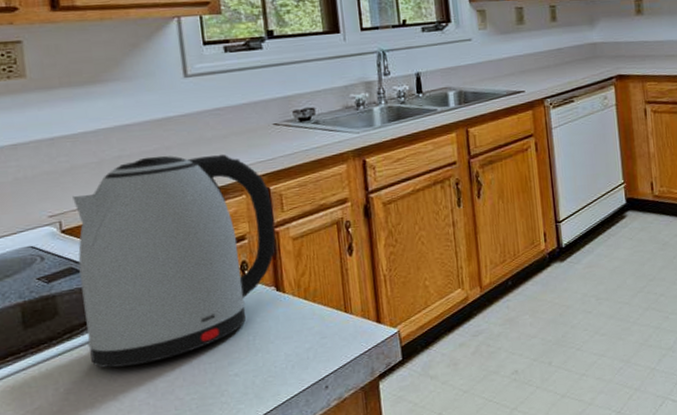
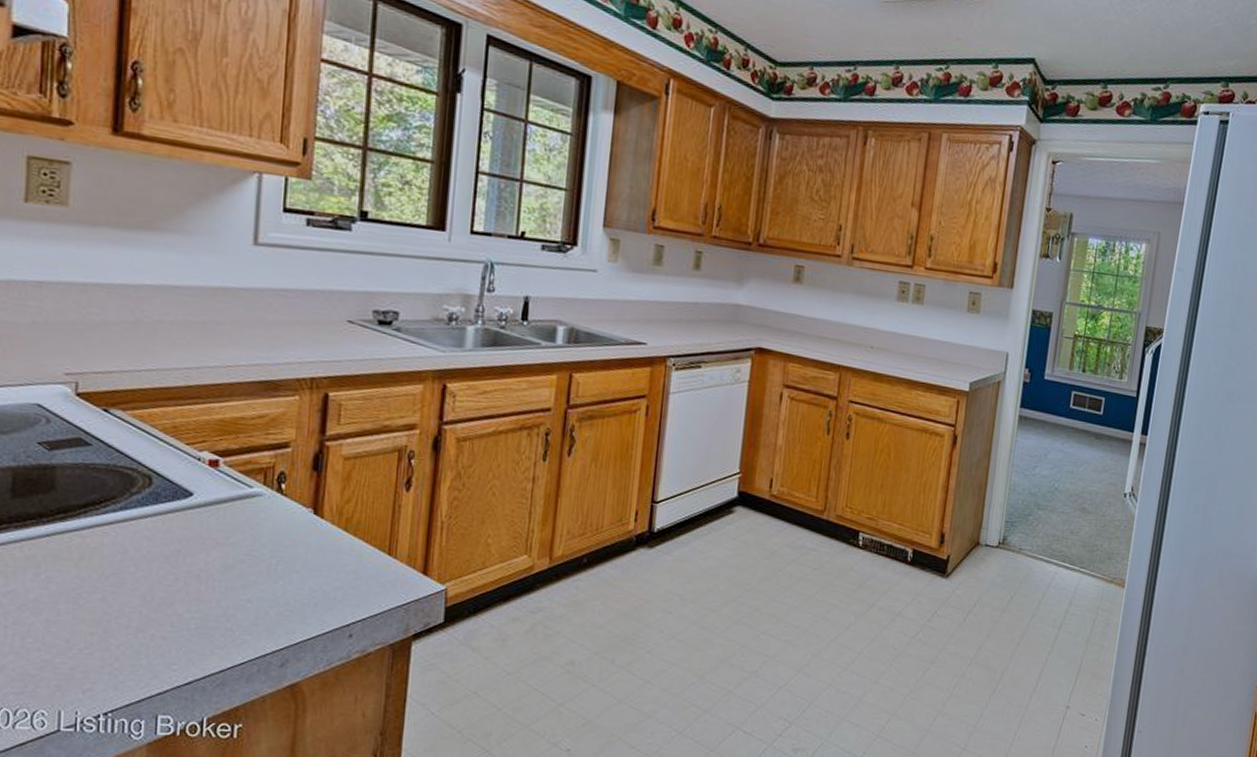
kettle: present [72,154,276,368] -> none [83,328,328,567]

